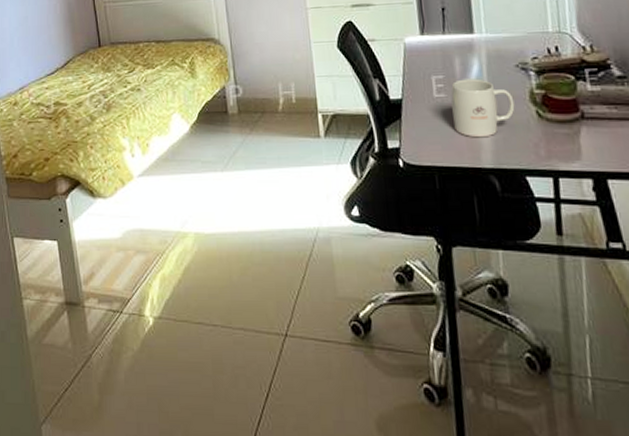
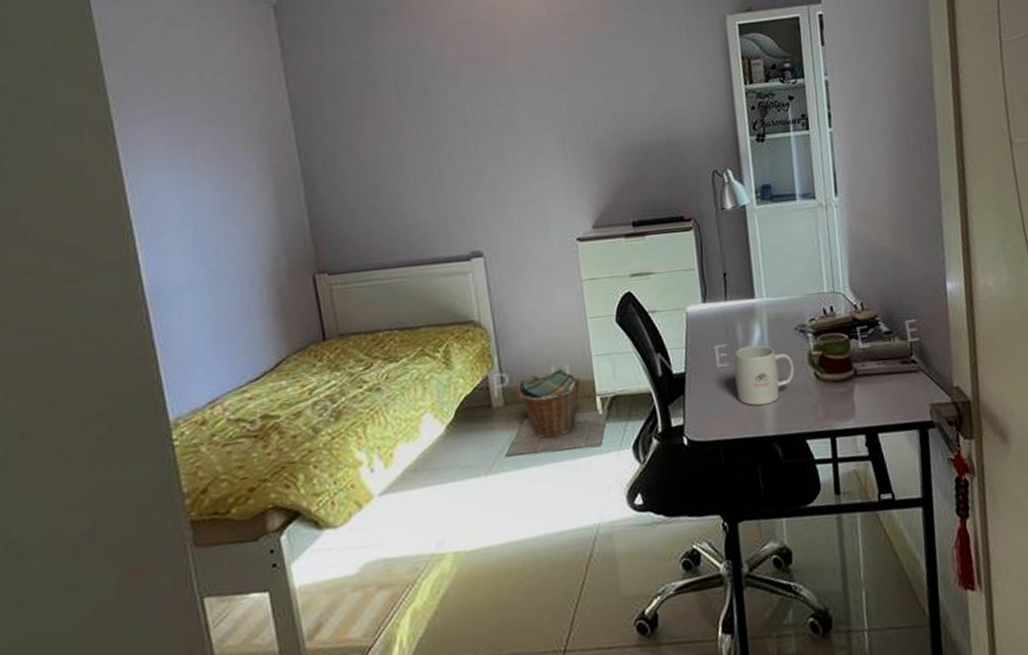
laundry basket: none [238,86,329,159] -> present [506,369,609,457]

